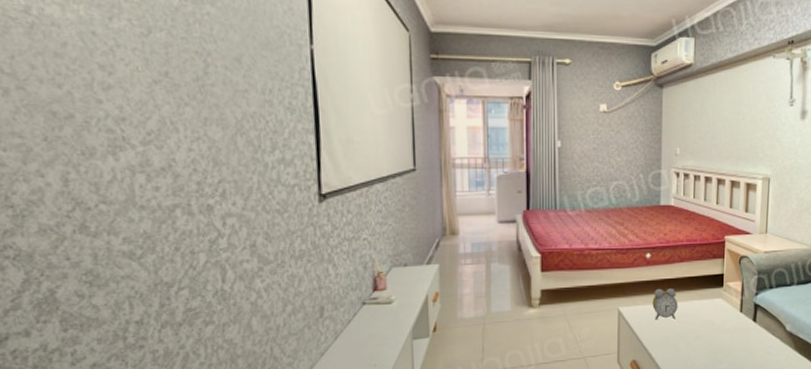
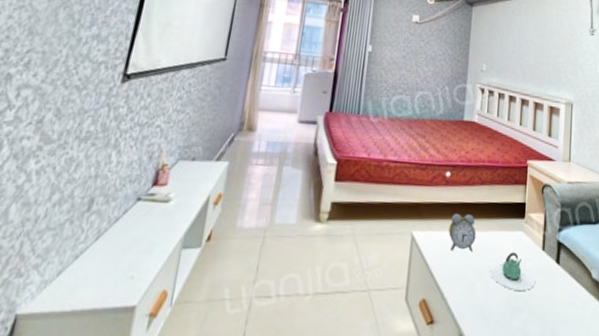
teapot: none [691,316,734,346] -> present [489,252,535,290]

